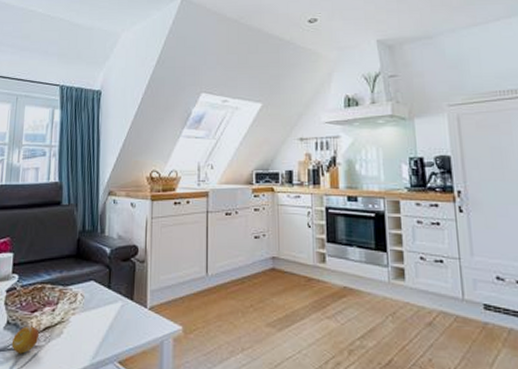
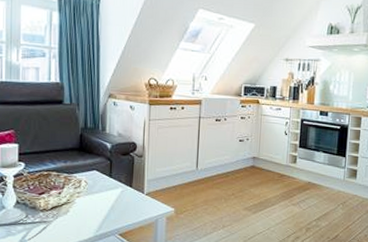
fruit: present [11,326,40,354] -> none [22,205,48,227]

